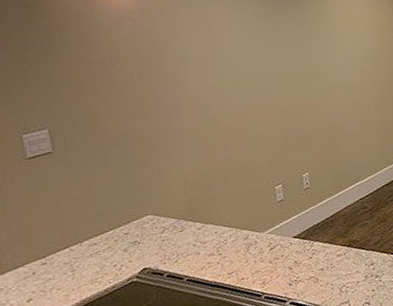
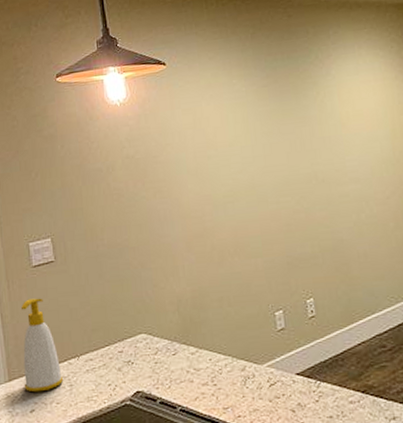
soap bottle: none [15,189,64,282] -> present [22,298,63,393]

